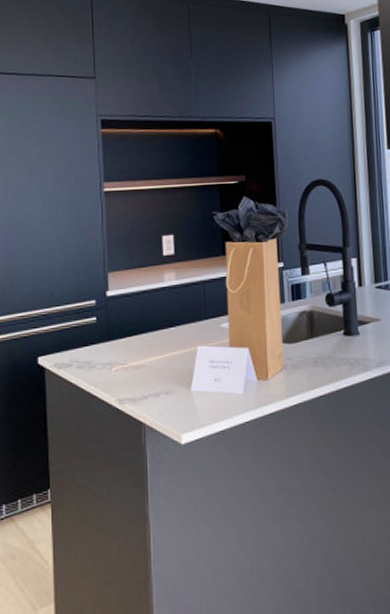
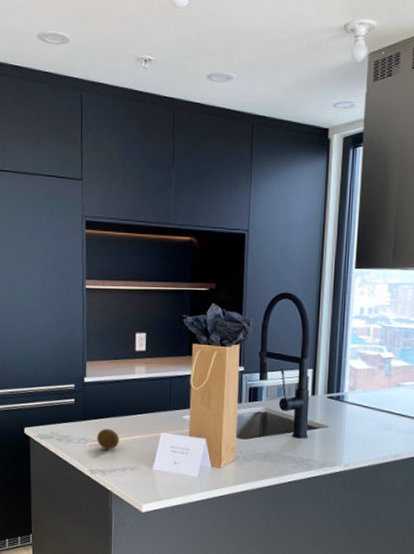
fruit: none [124,347,150,373] -> present [97,428,119,450]

